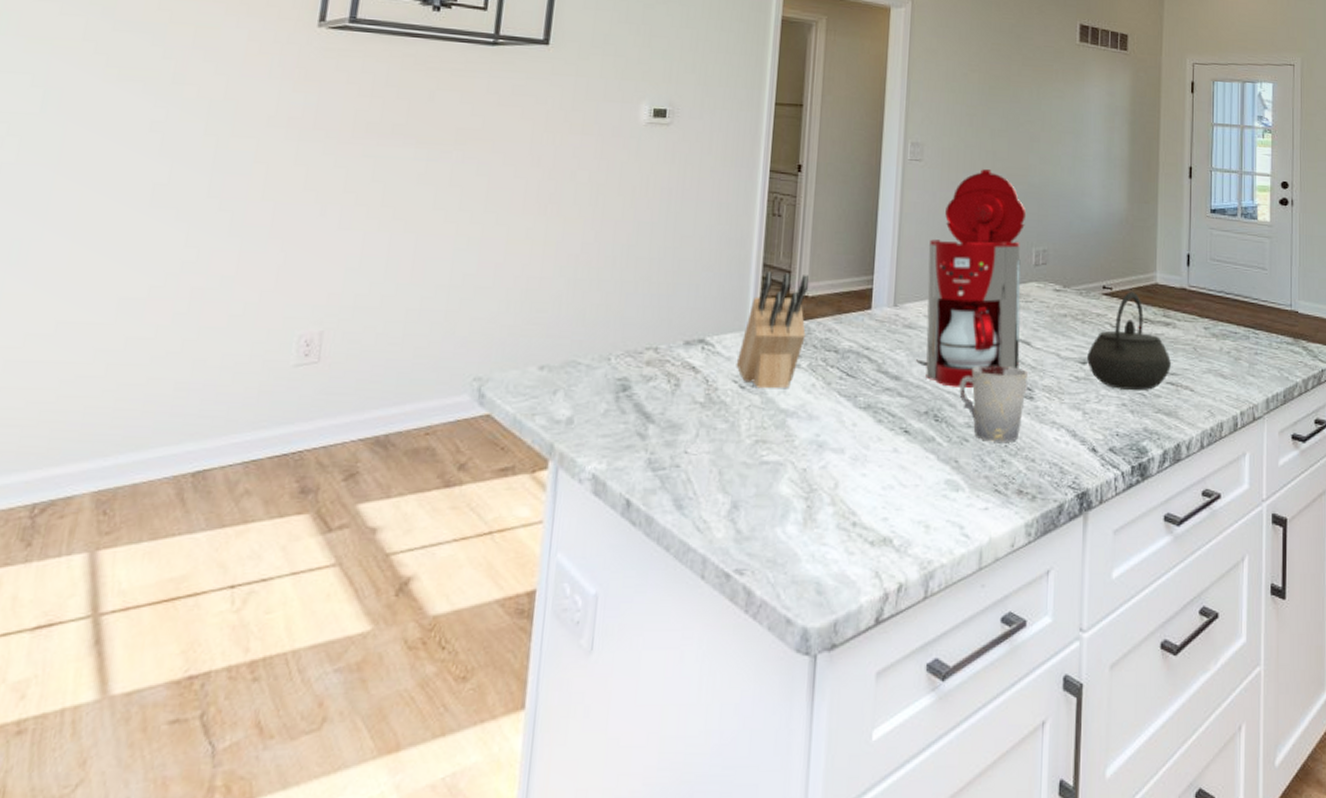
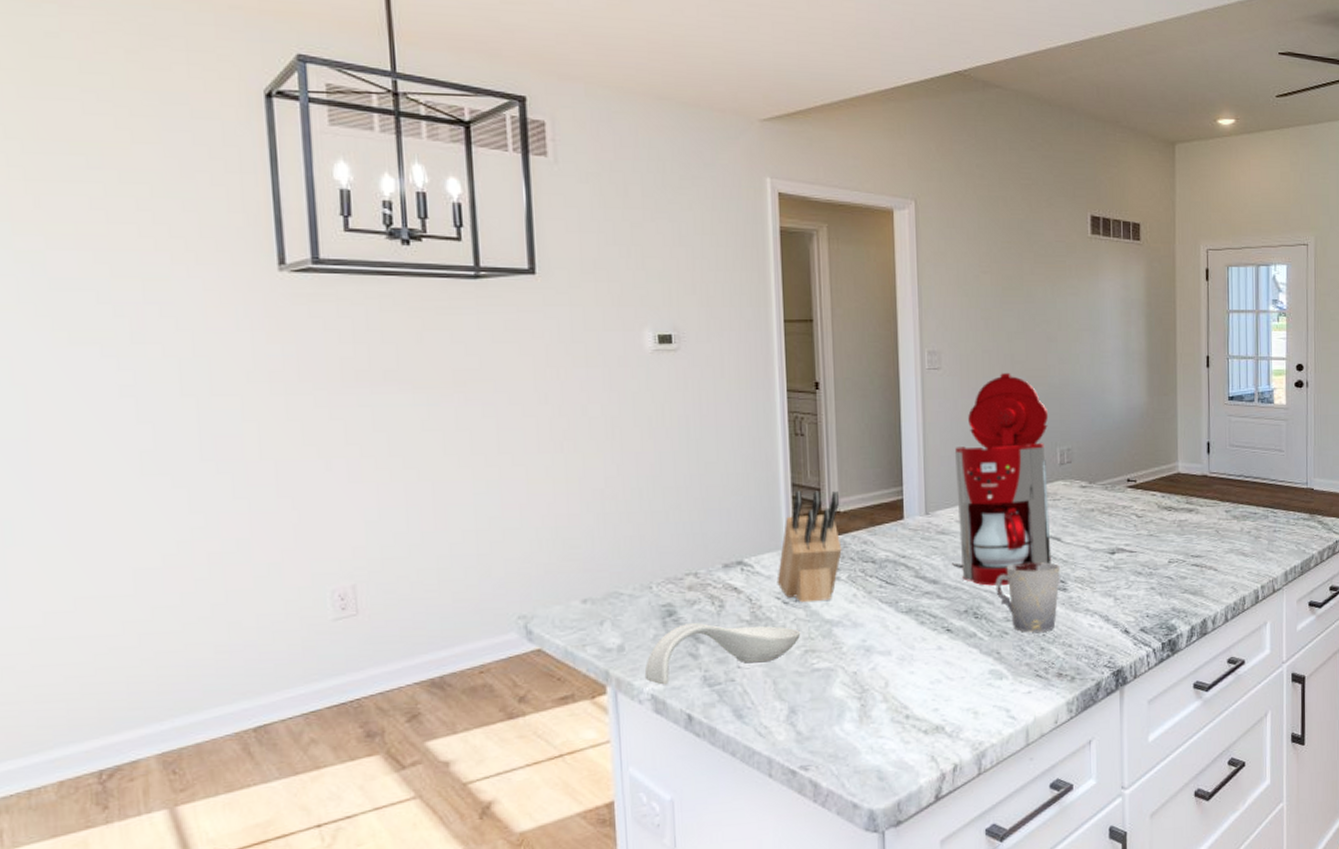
spoon rest: none [588,401,754,465] -> present [644,623,801,685]
kettle: present [1087,291,1172,391] -> none [1116,482,1196,575]

